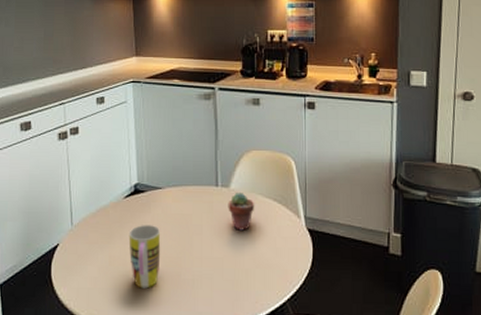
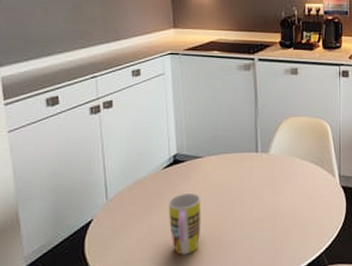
potted succulent: present [228,192,255,231] -> none [267,156,294,192]

